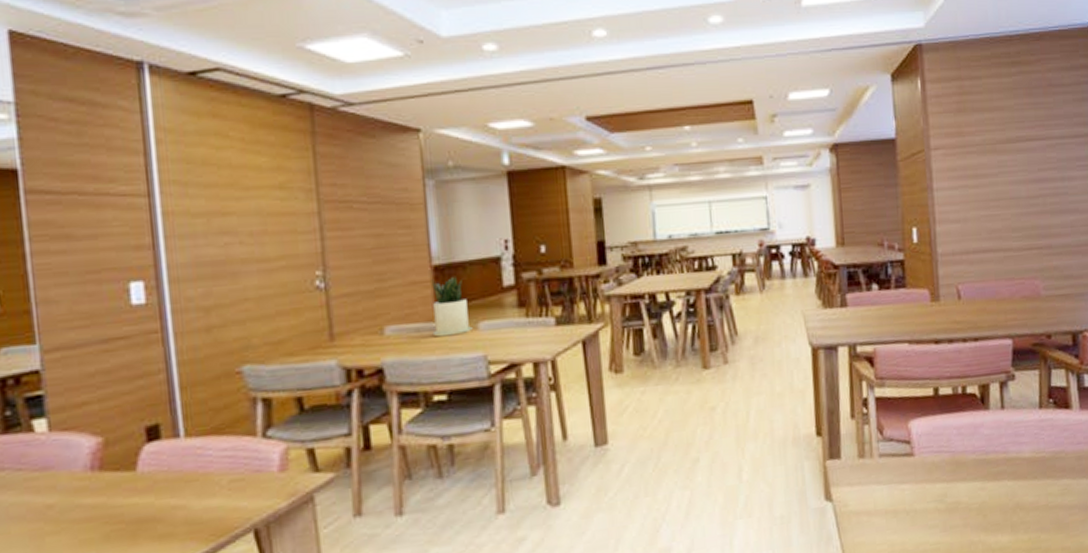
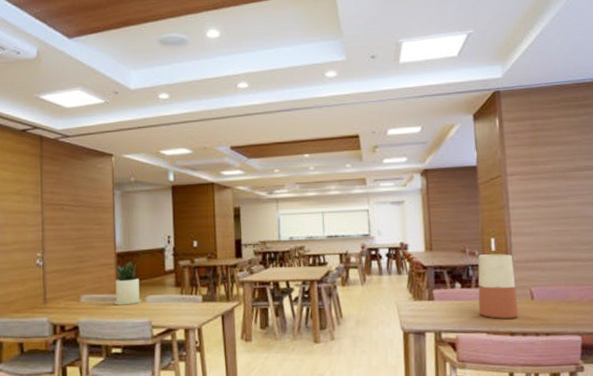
vase: none [897,246,944,325] -> present [477,254,518,320]

